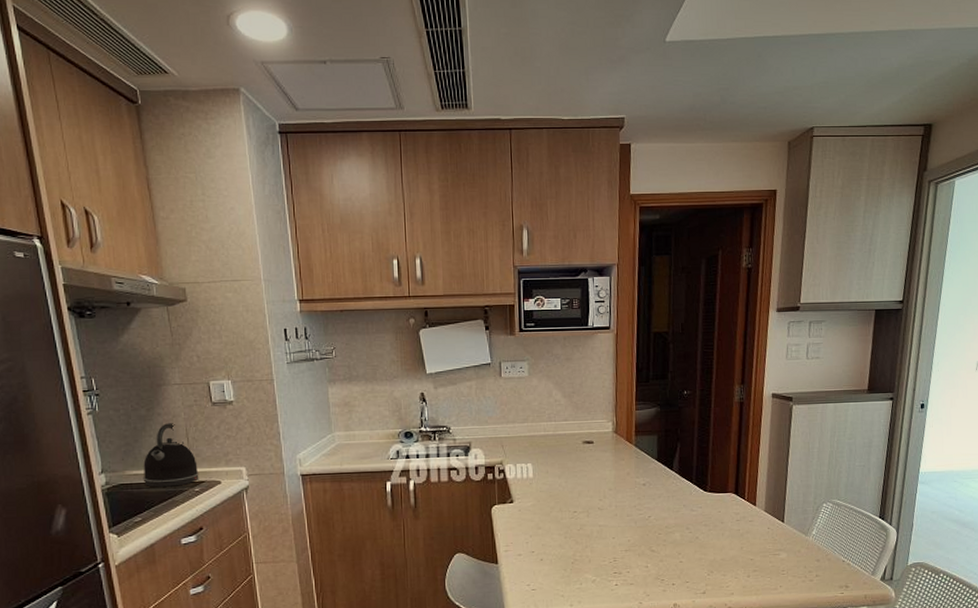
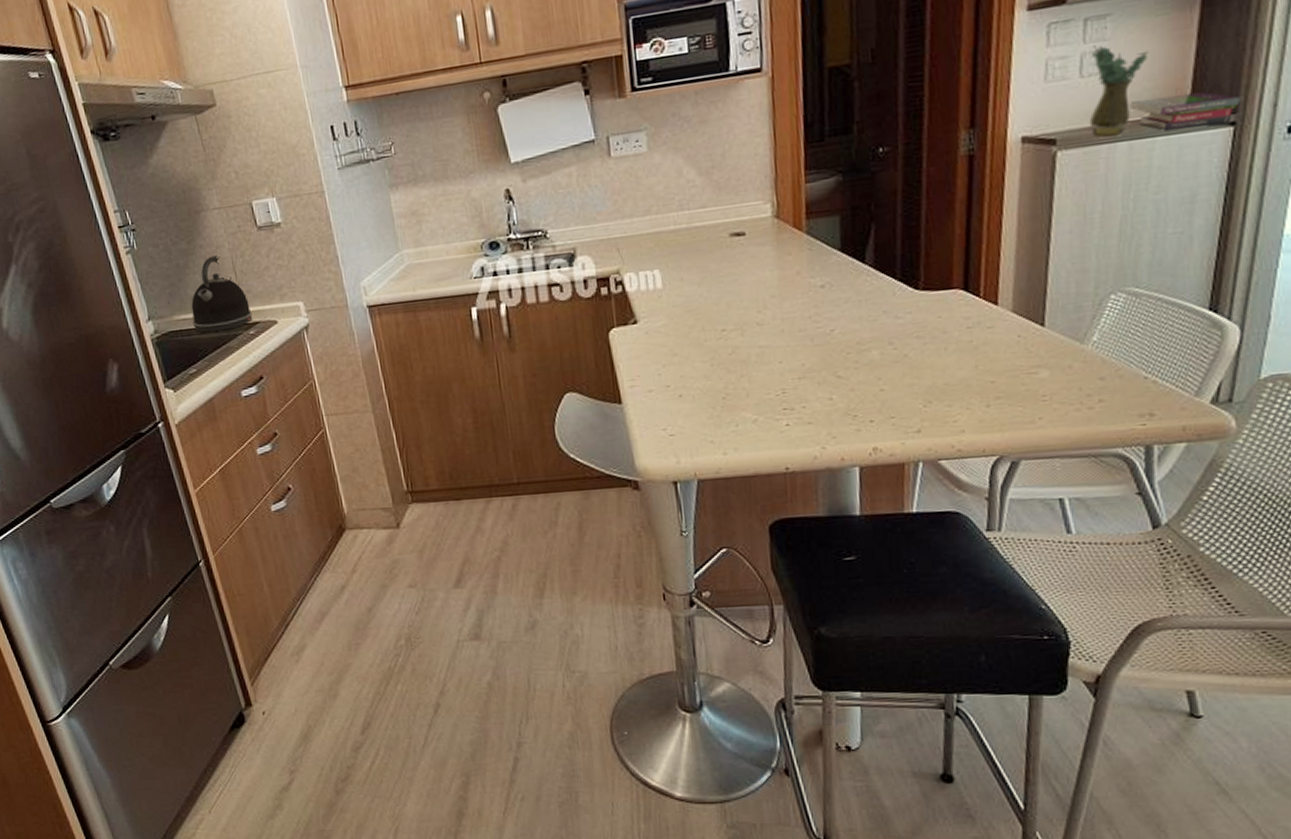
vase: none [811,339,846,400] -> present [1088,45,1149,139]
books: none [835,377,896,400] -> present [1129,91,1240,131]

